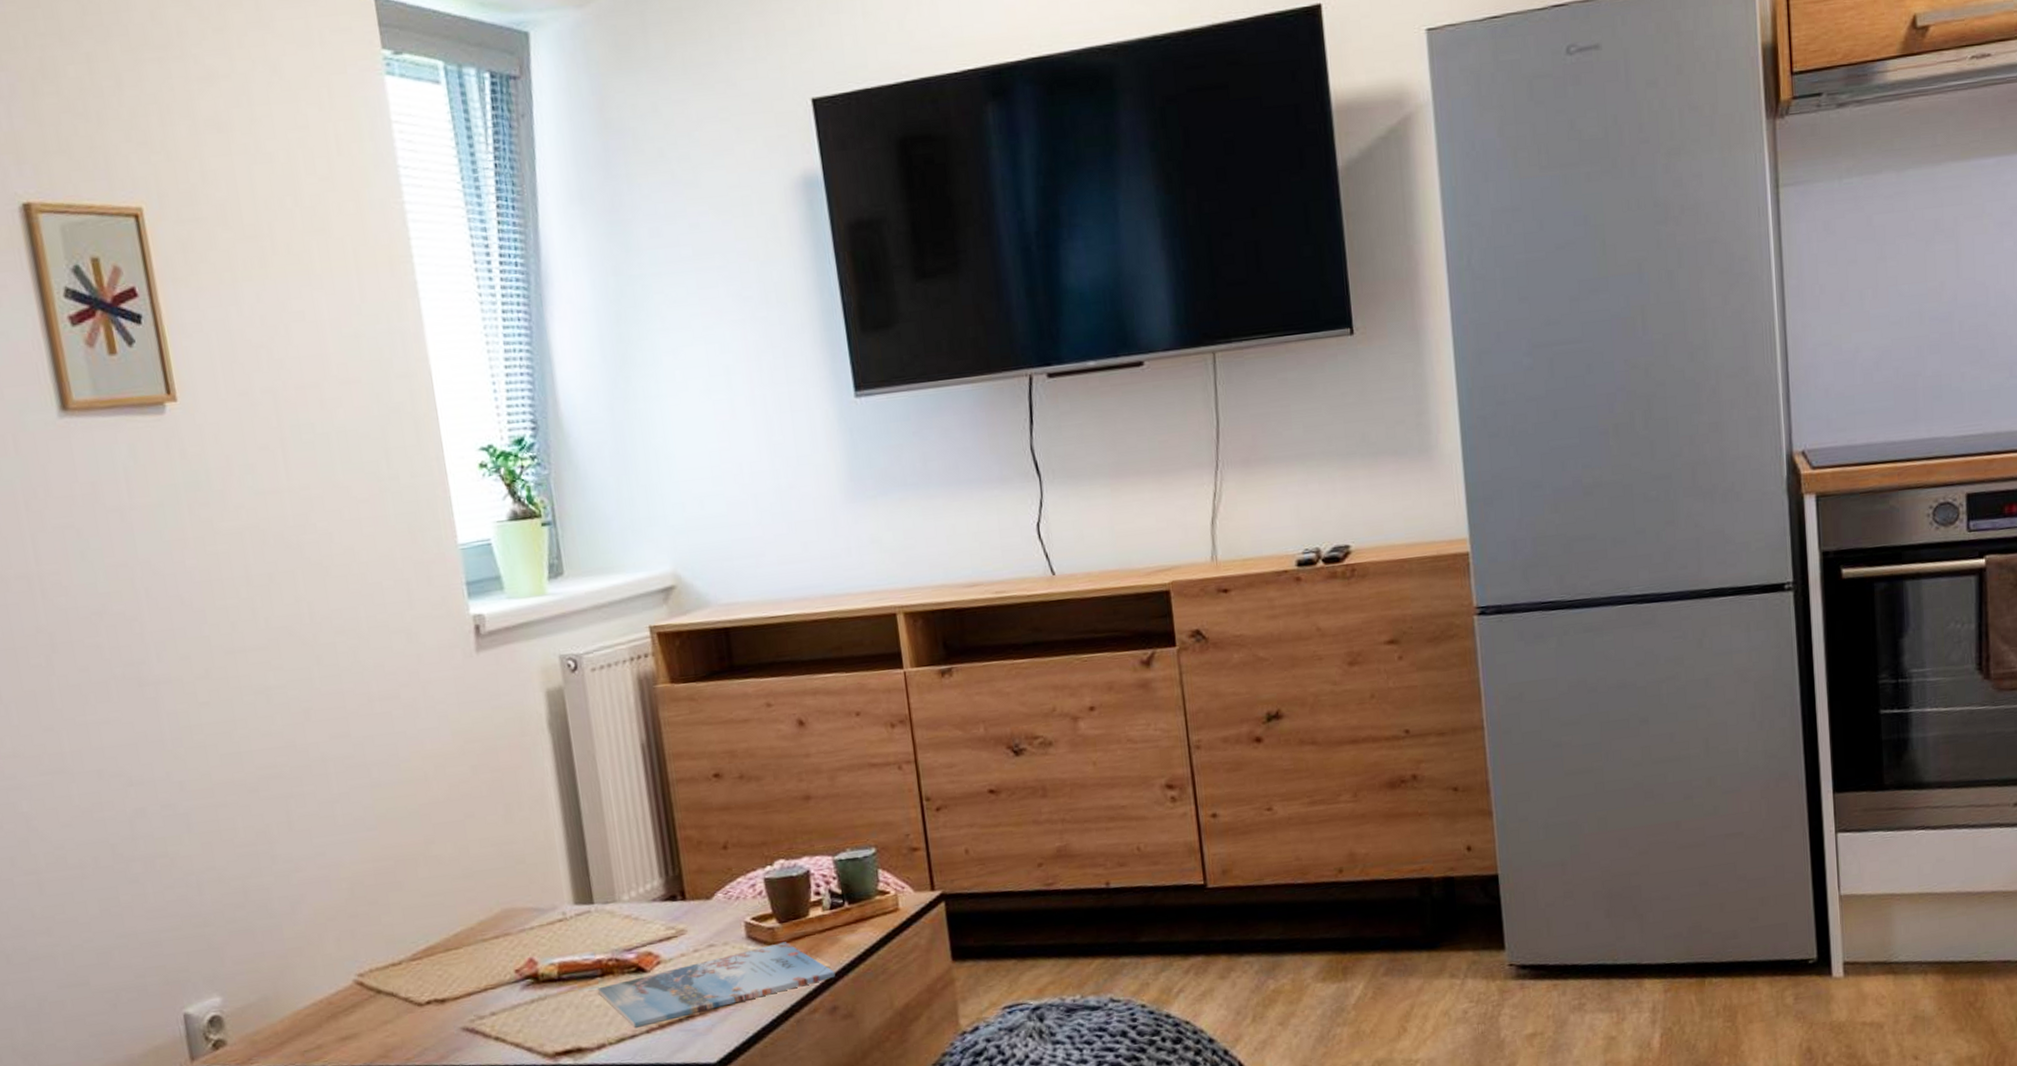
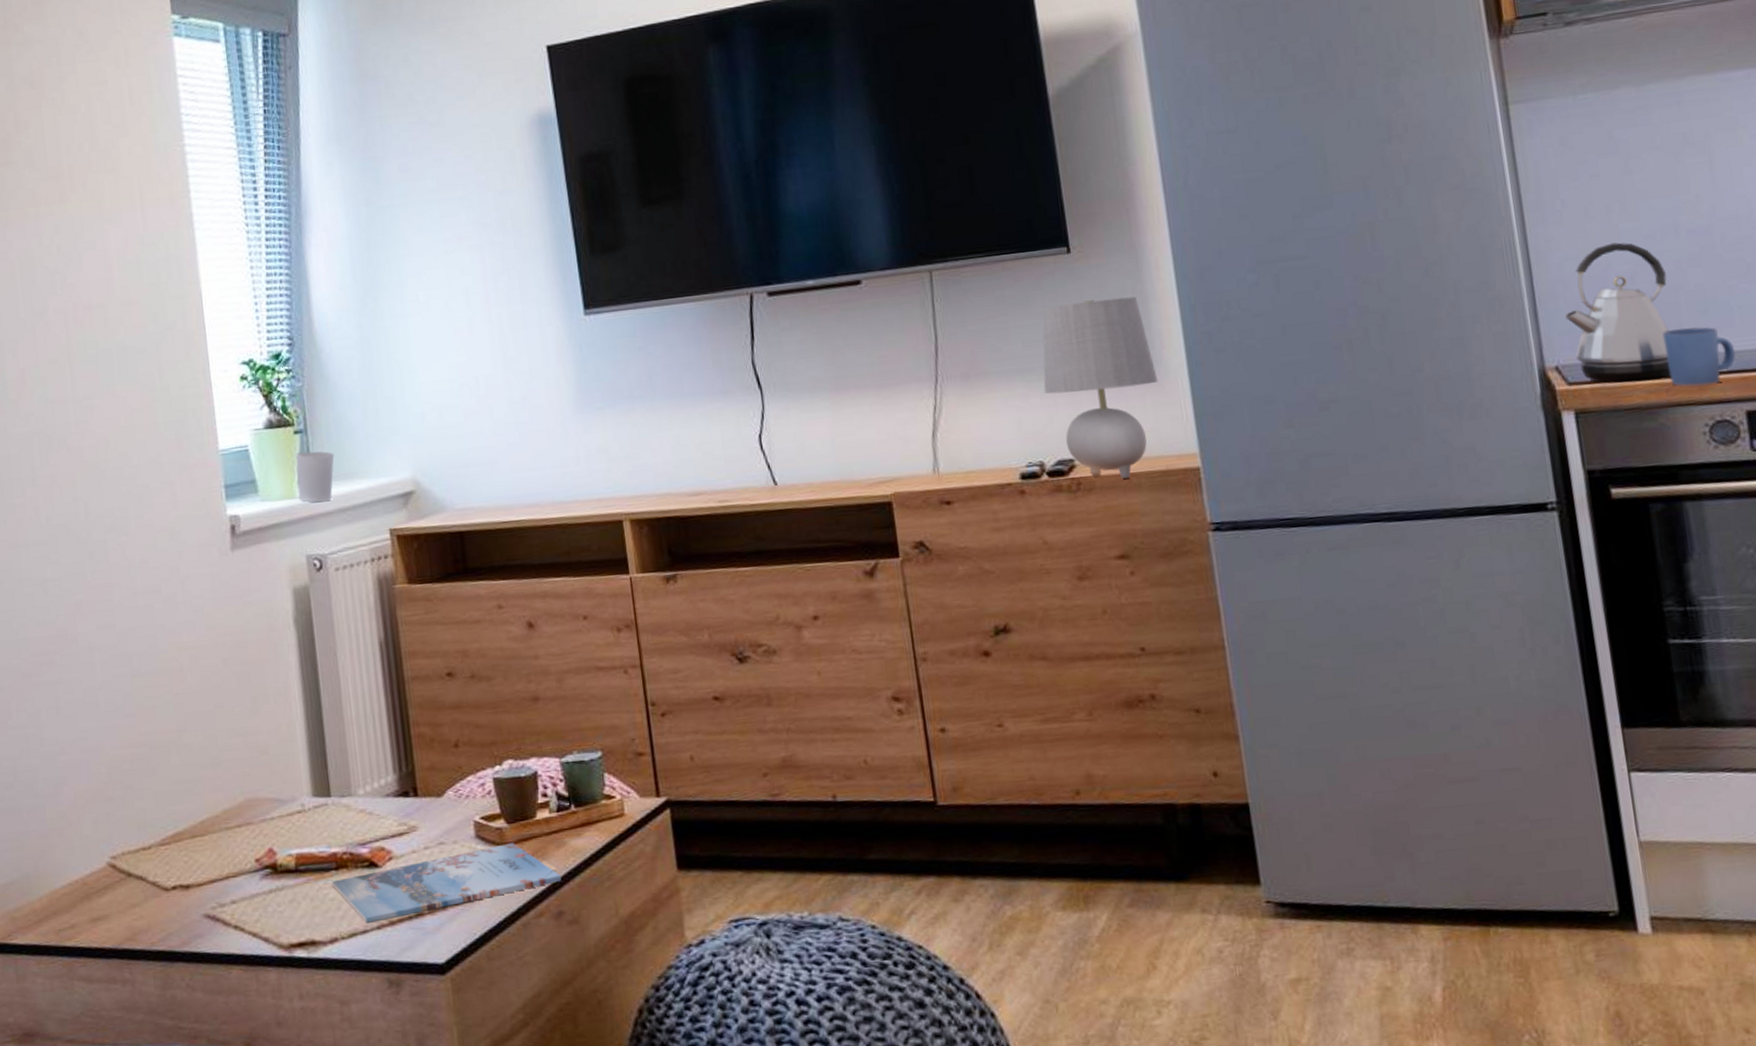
candle holder: none [544,544,587,600] -> present [295,451,334,503]
table lamp: none [1322,380,1433,565] -> present [1042,296,1158,479]
kettle: none [1813,328,1908,467] -> present [1563,242,1671,383]
mug: none [1900,412,1962,472] -> present [1662,326,1736,388]

